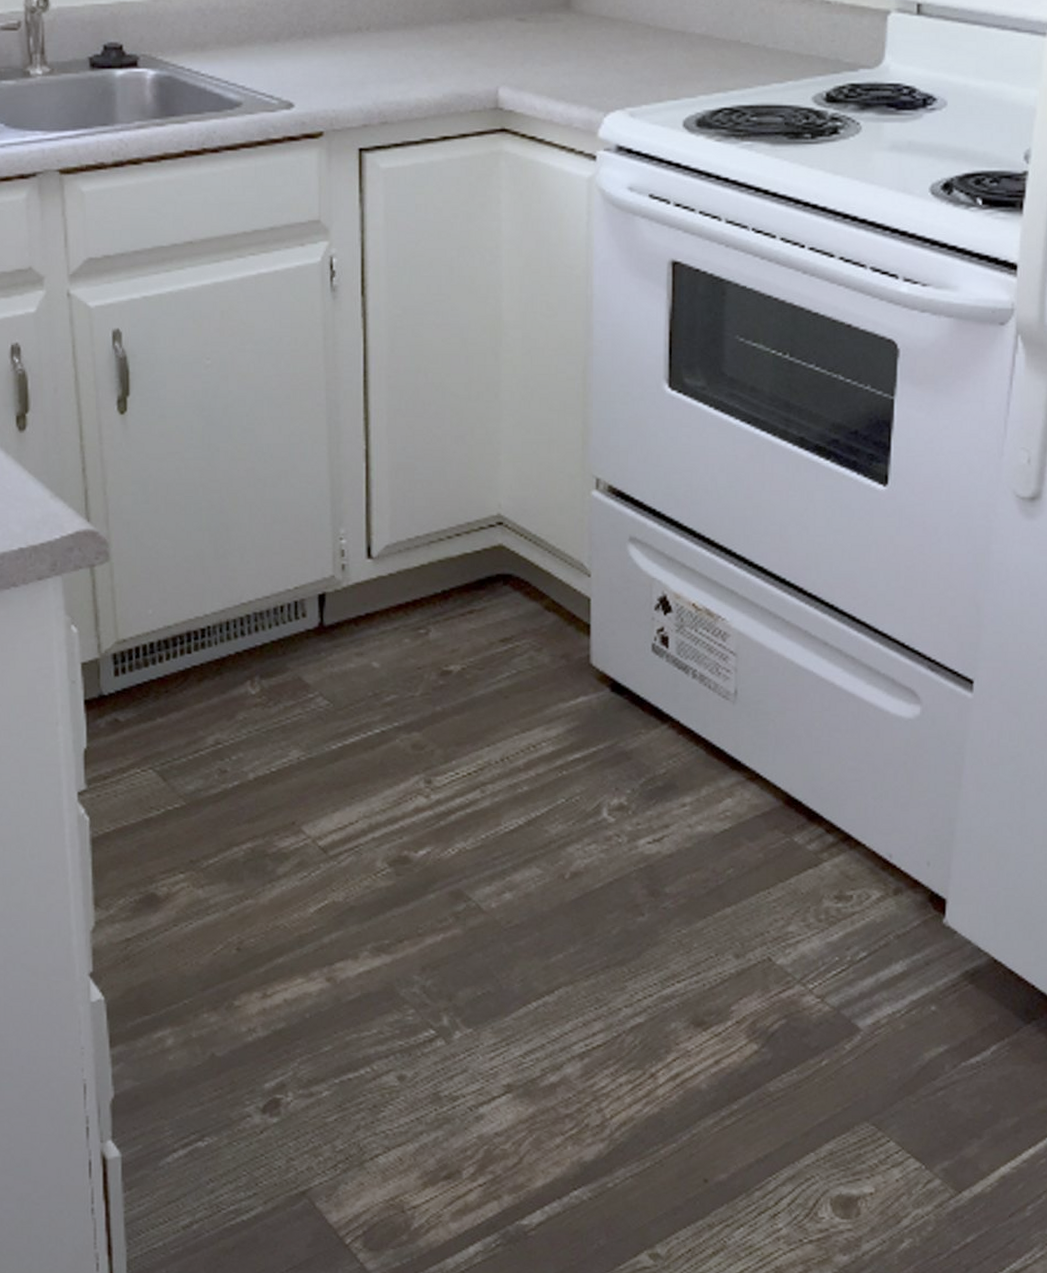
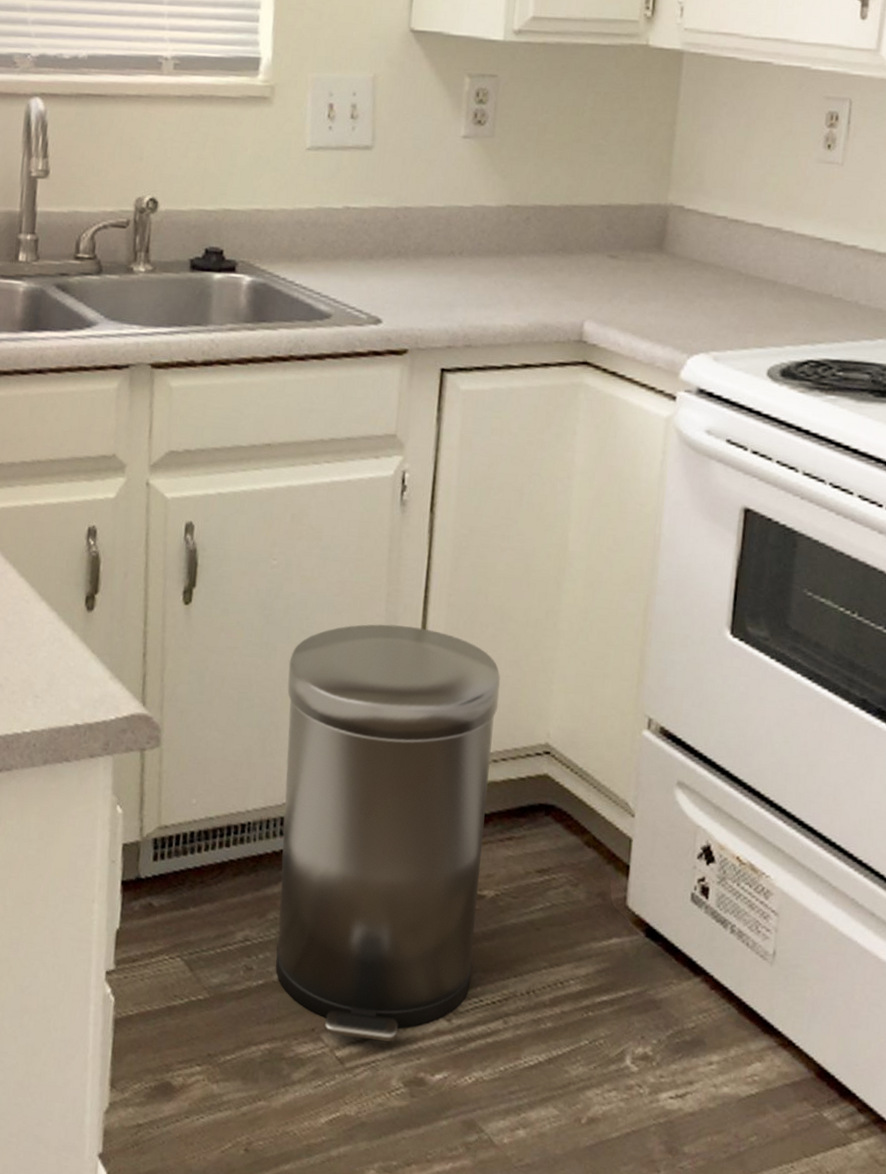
pedal bin: none [233,412,448,826] -> present [275,623,501,1042]

